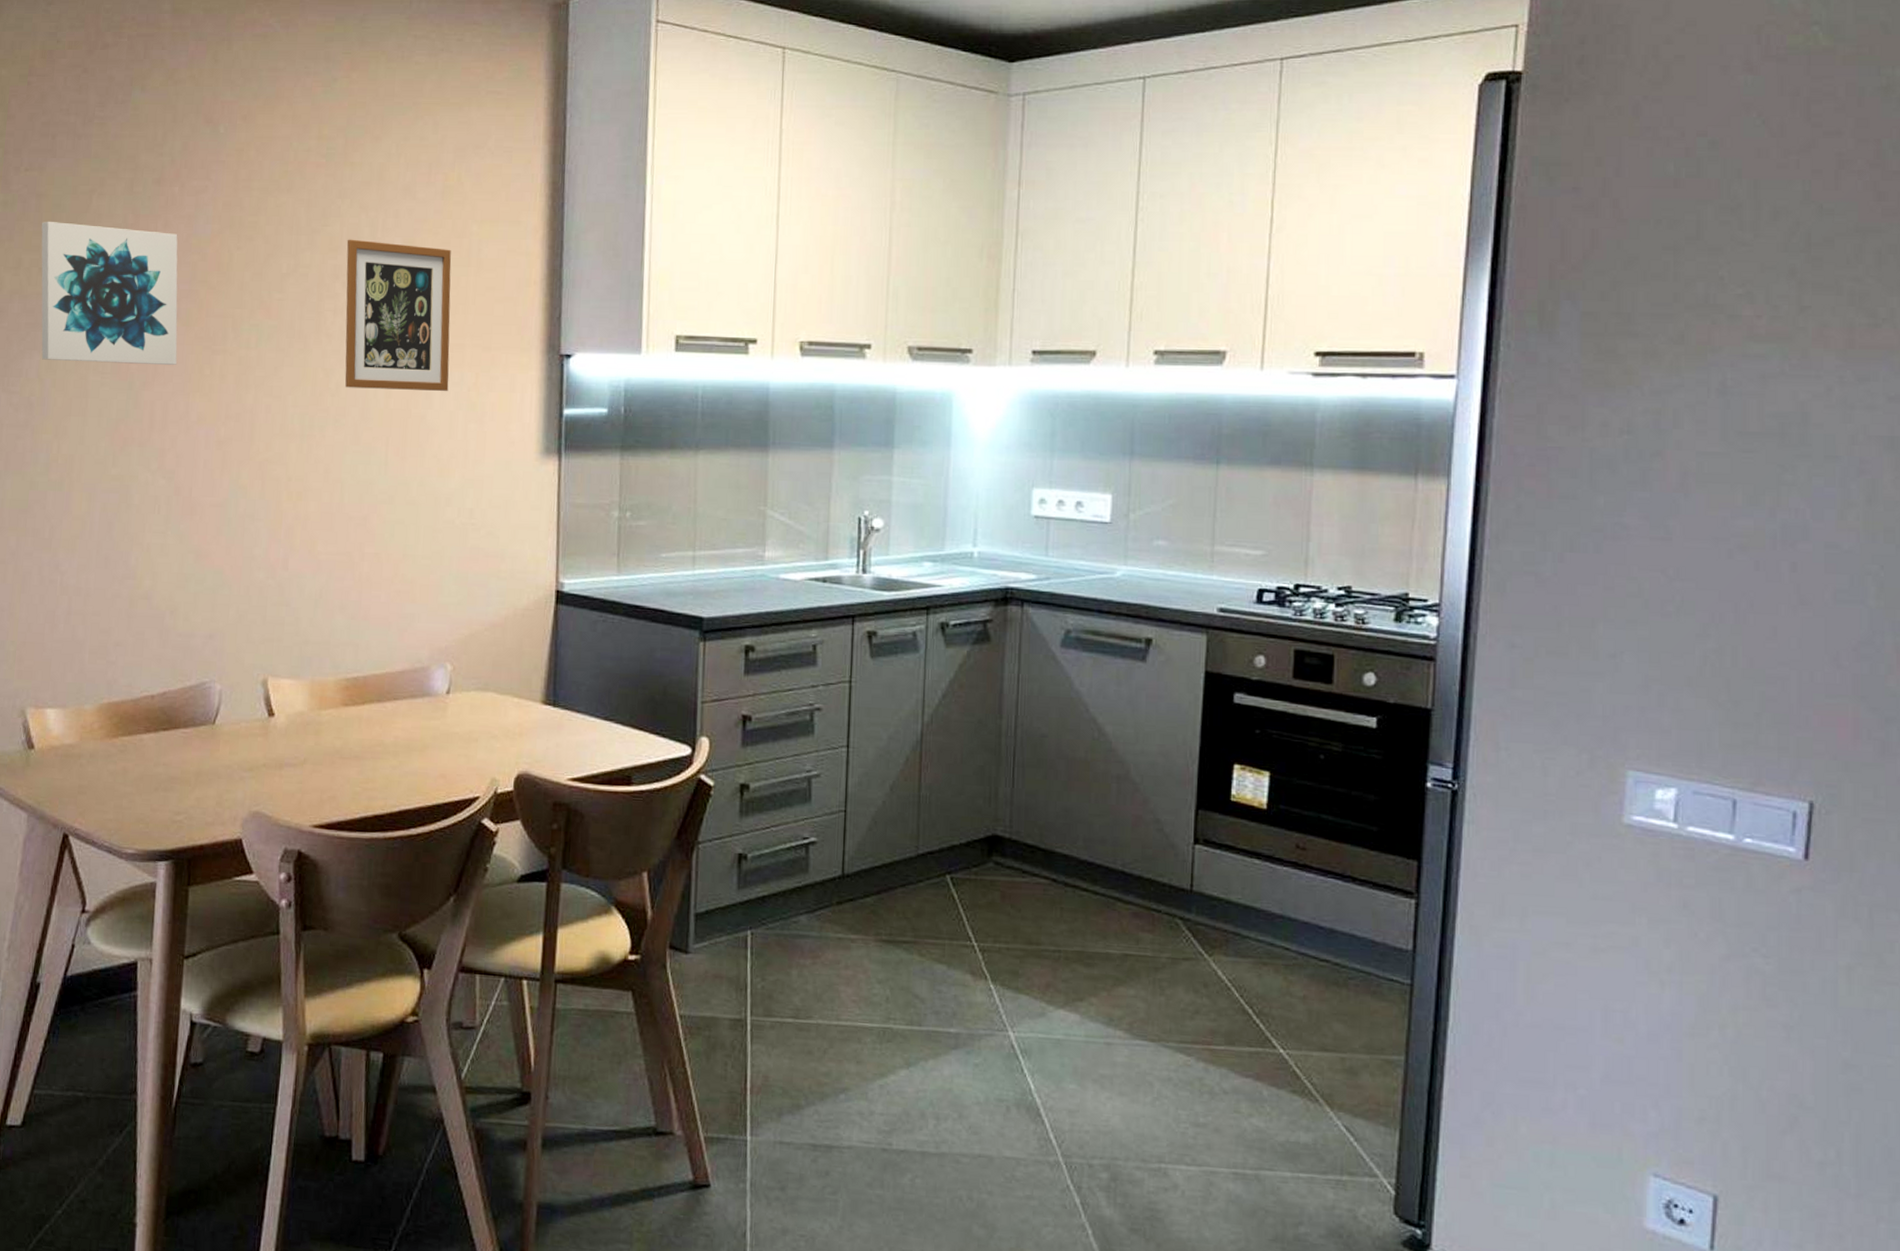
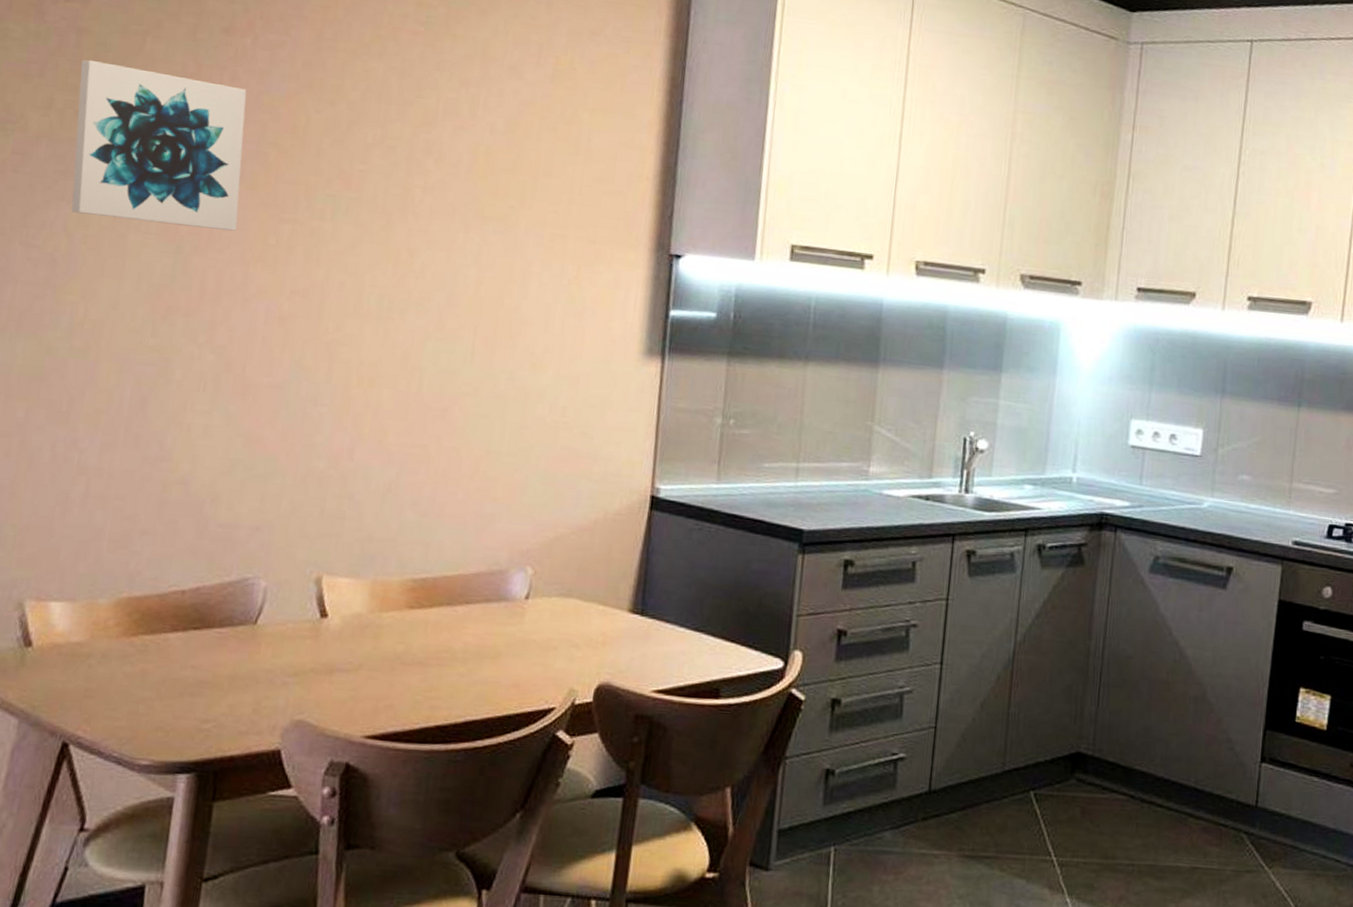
picture frame: present [345,239,452,391] -> none [431,114,559,282]

